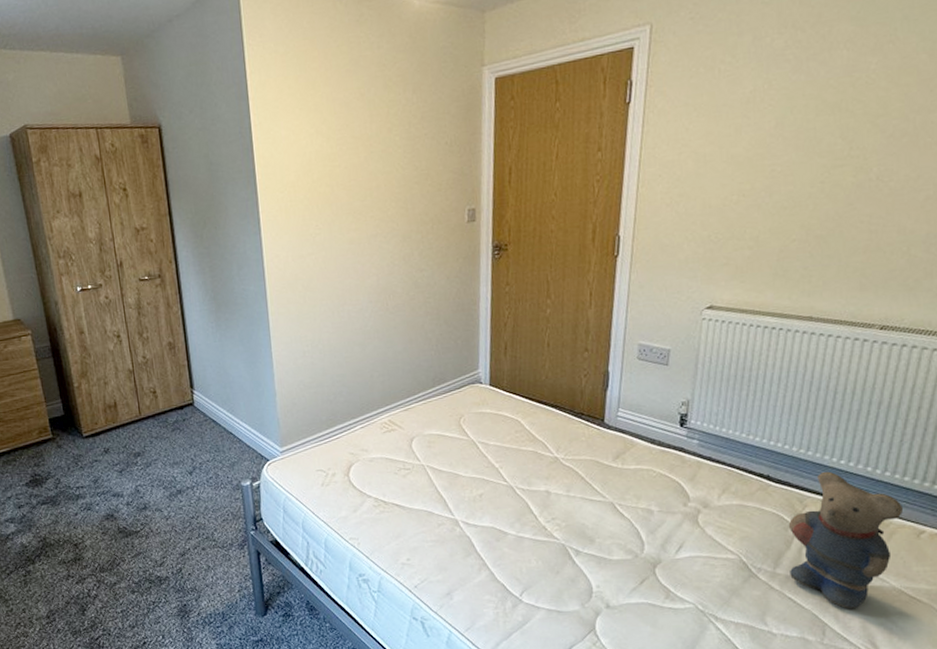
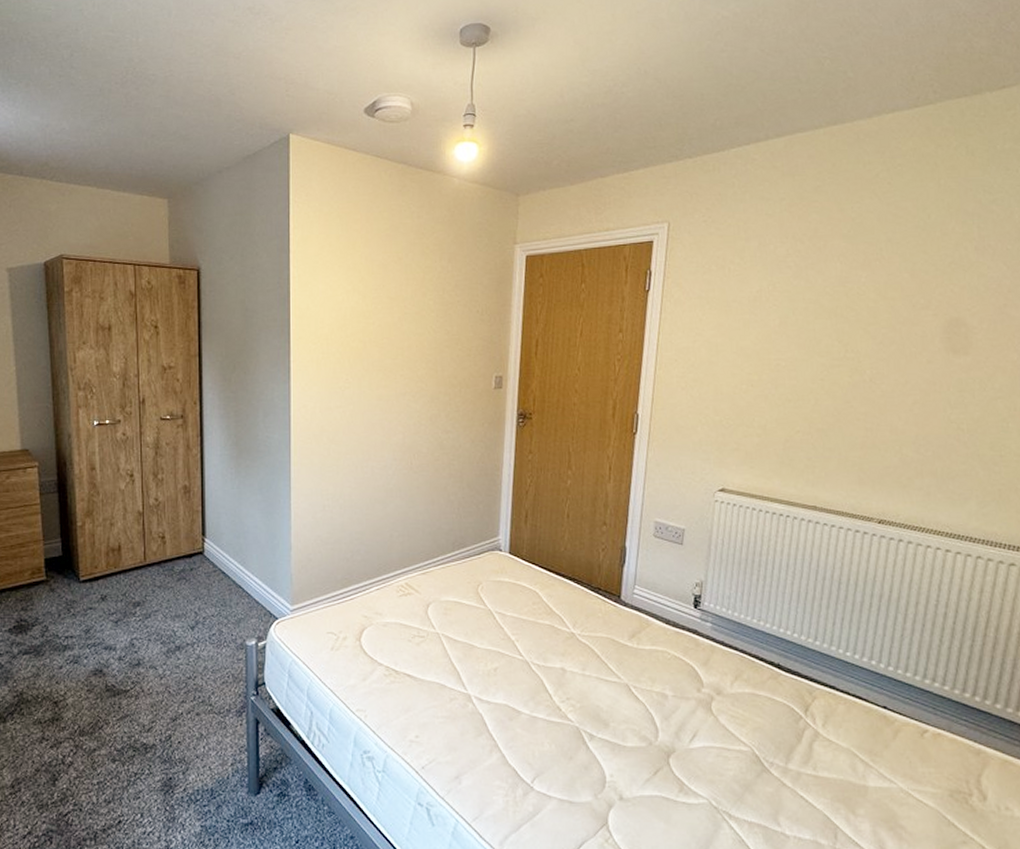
teddy bear: present [788,471,903,609] -> none [798,662,906,811]

